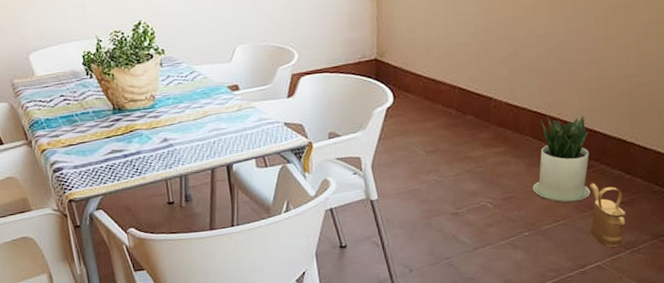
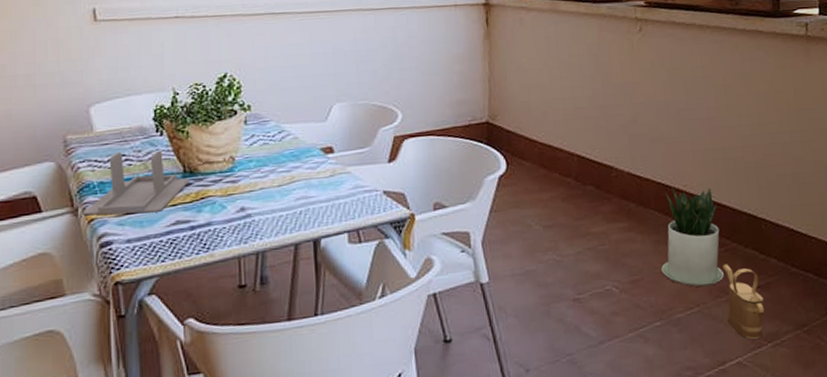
napkin holder: none [36,91,120,147] -> present [83,150,190,216]

